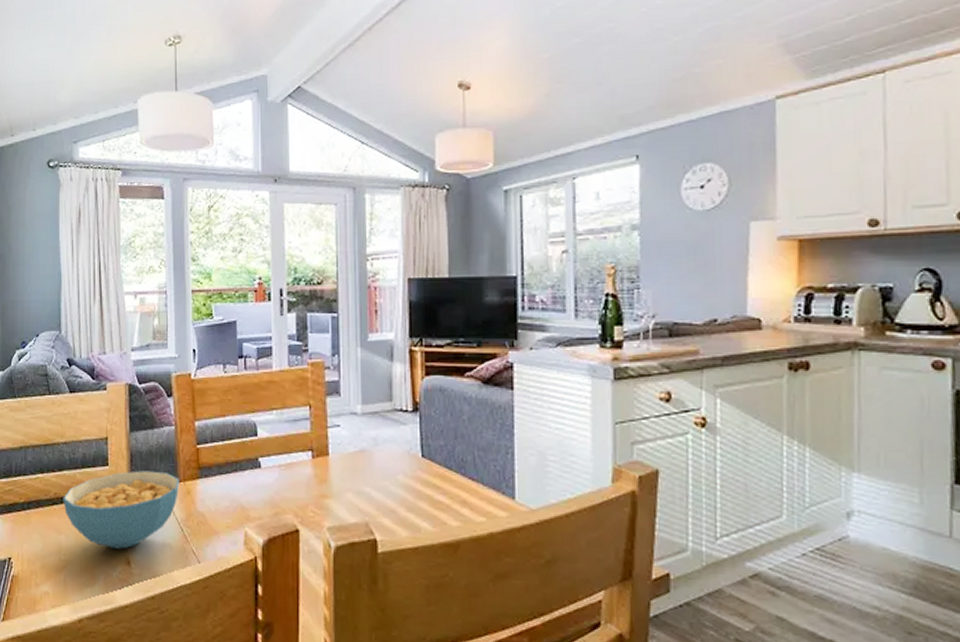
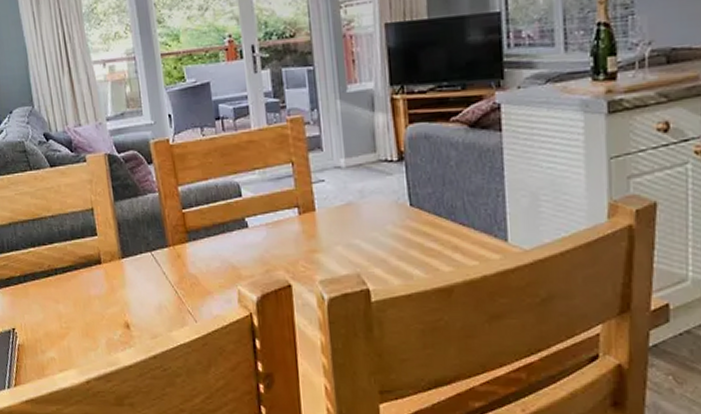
cereal bowl: present [63,470,180,549] -> none [57,238,169,314]

